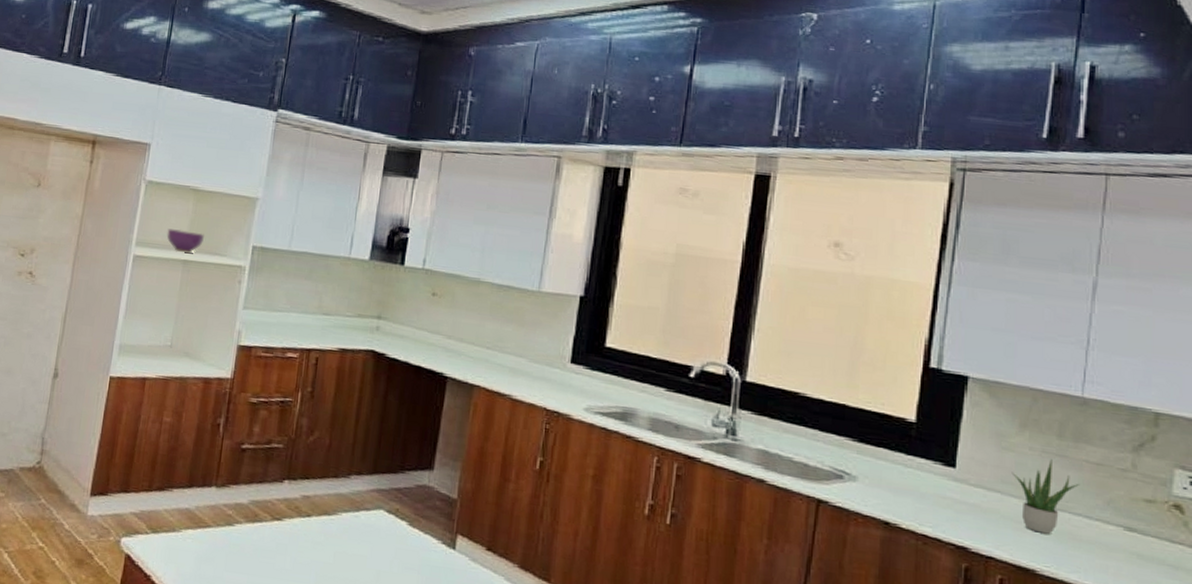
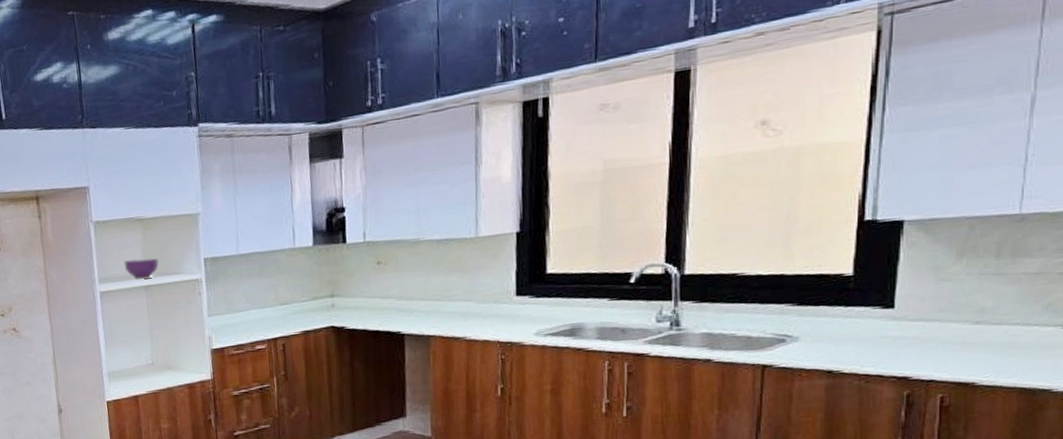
potted plant: present [1011,459,1079,534] -> none [950,279,1018,349]

